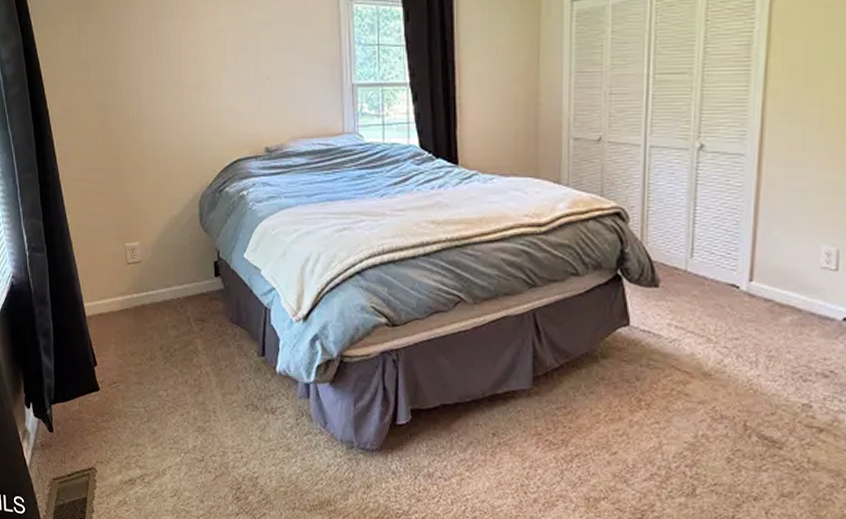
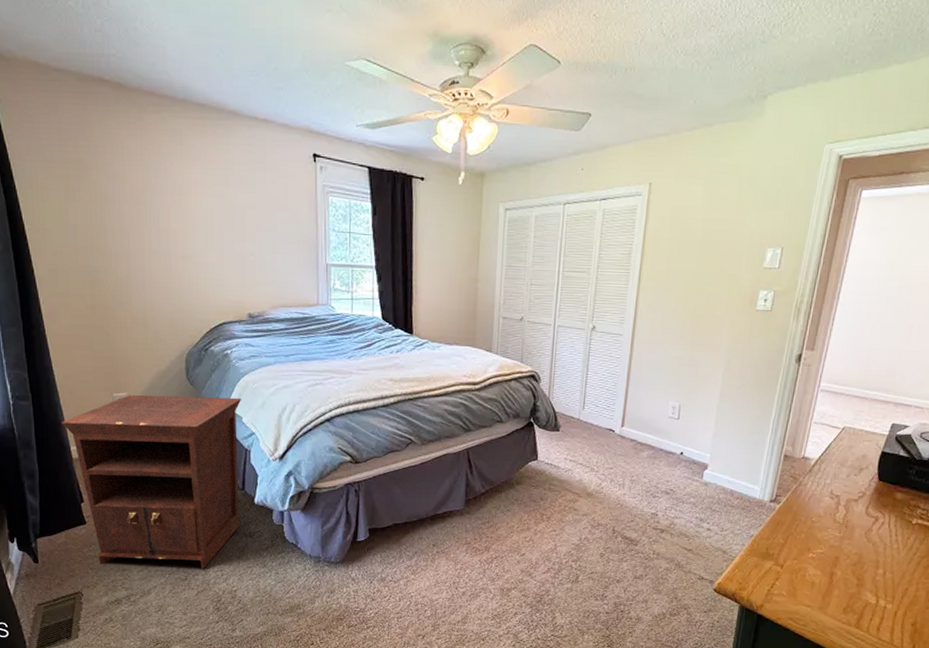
nightstand: none [74,244,263,450] -> present [60,395,242,570]

